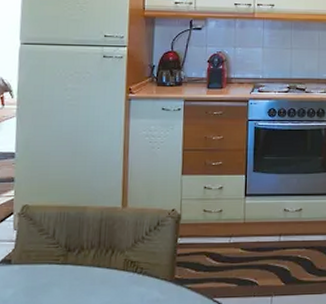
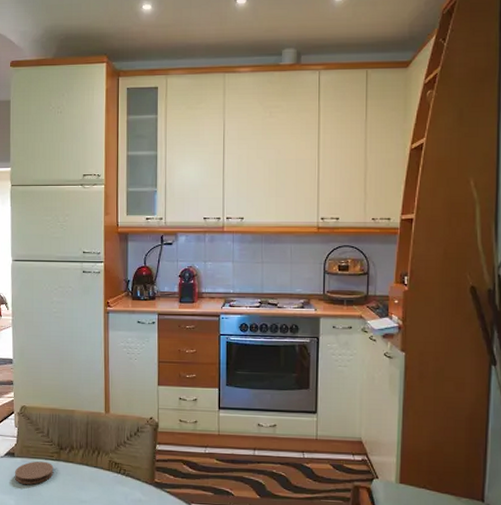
coaster: none [9,266,59,295] -> present [14,461,54,485]

